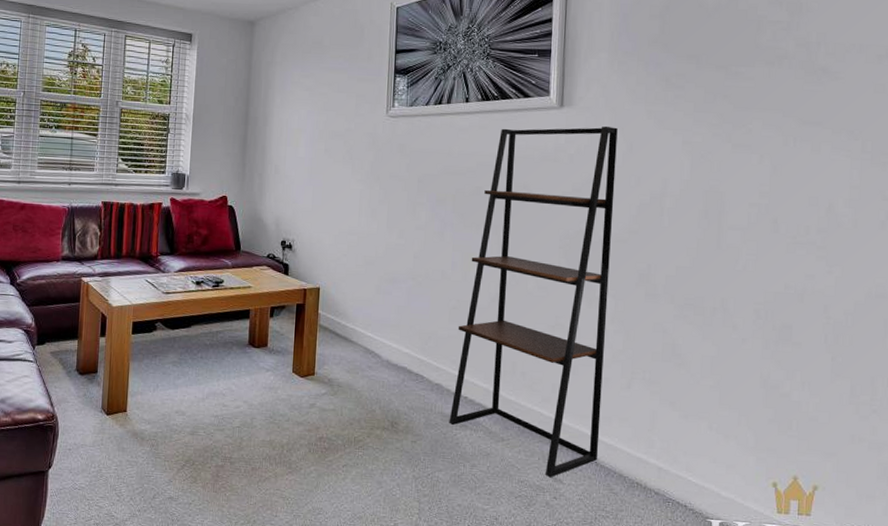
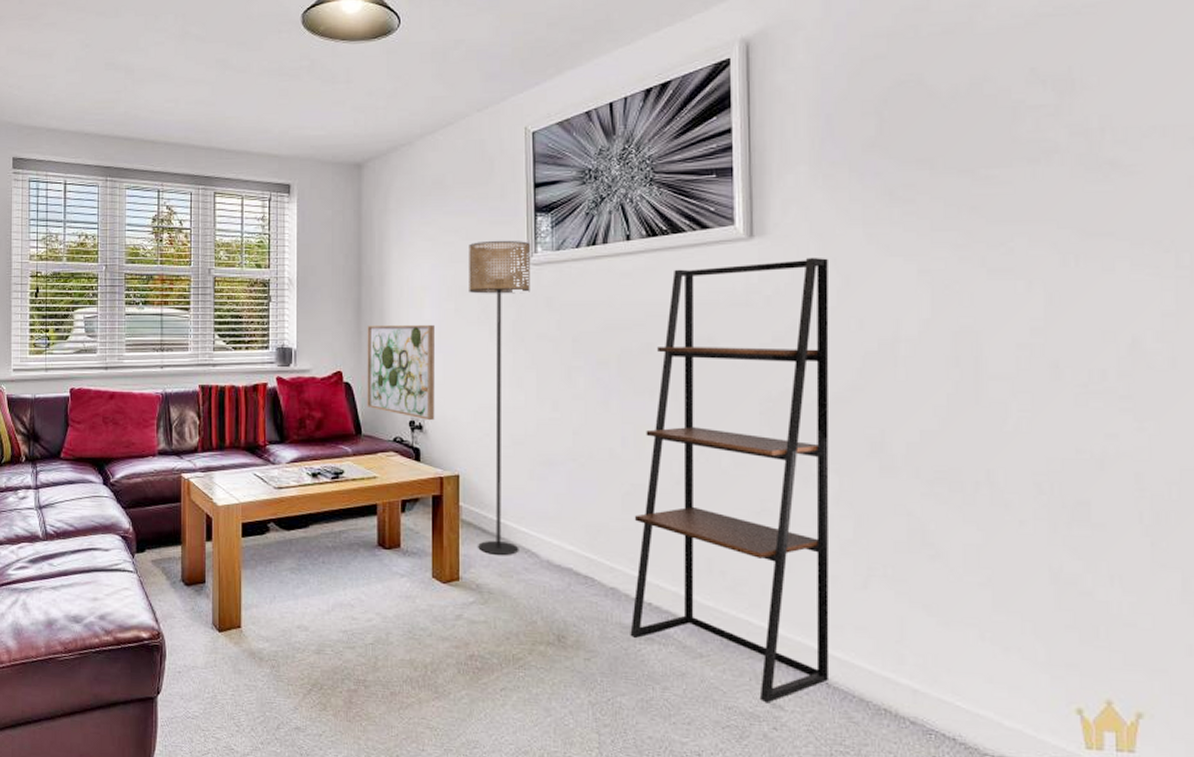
wall art: none [247,159,307,242] -> present [367,325,435,421]
floor lamp: none [332,94,390,356] -> present [469,240,531,556]

